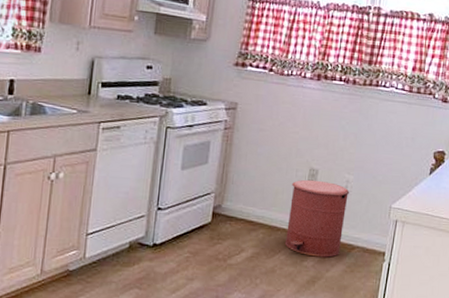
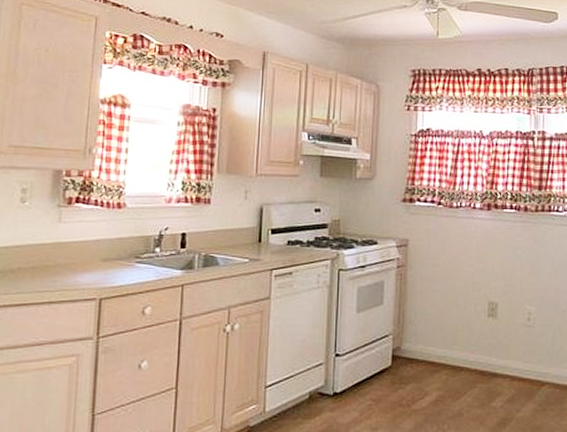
trash can: present [284,179,350,258] -> none [469,314,533,396]

